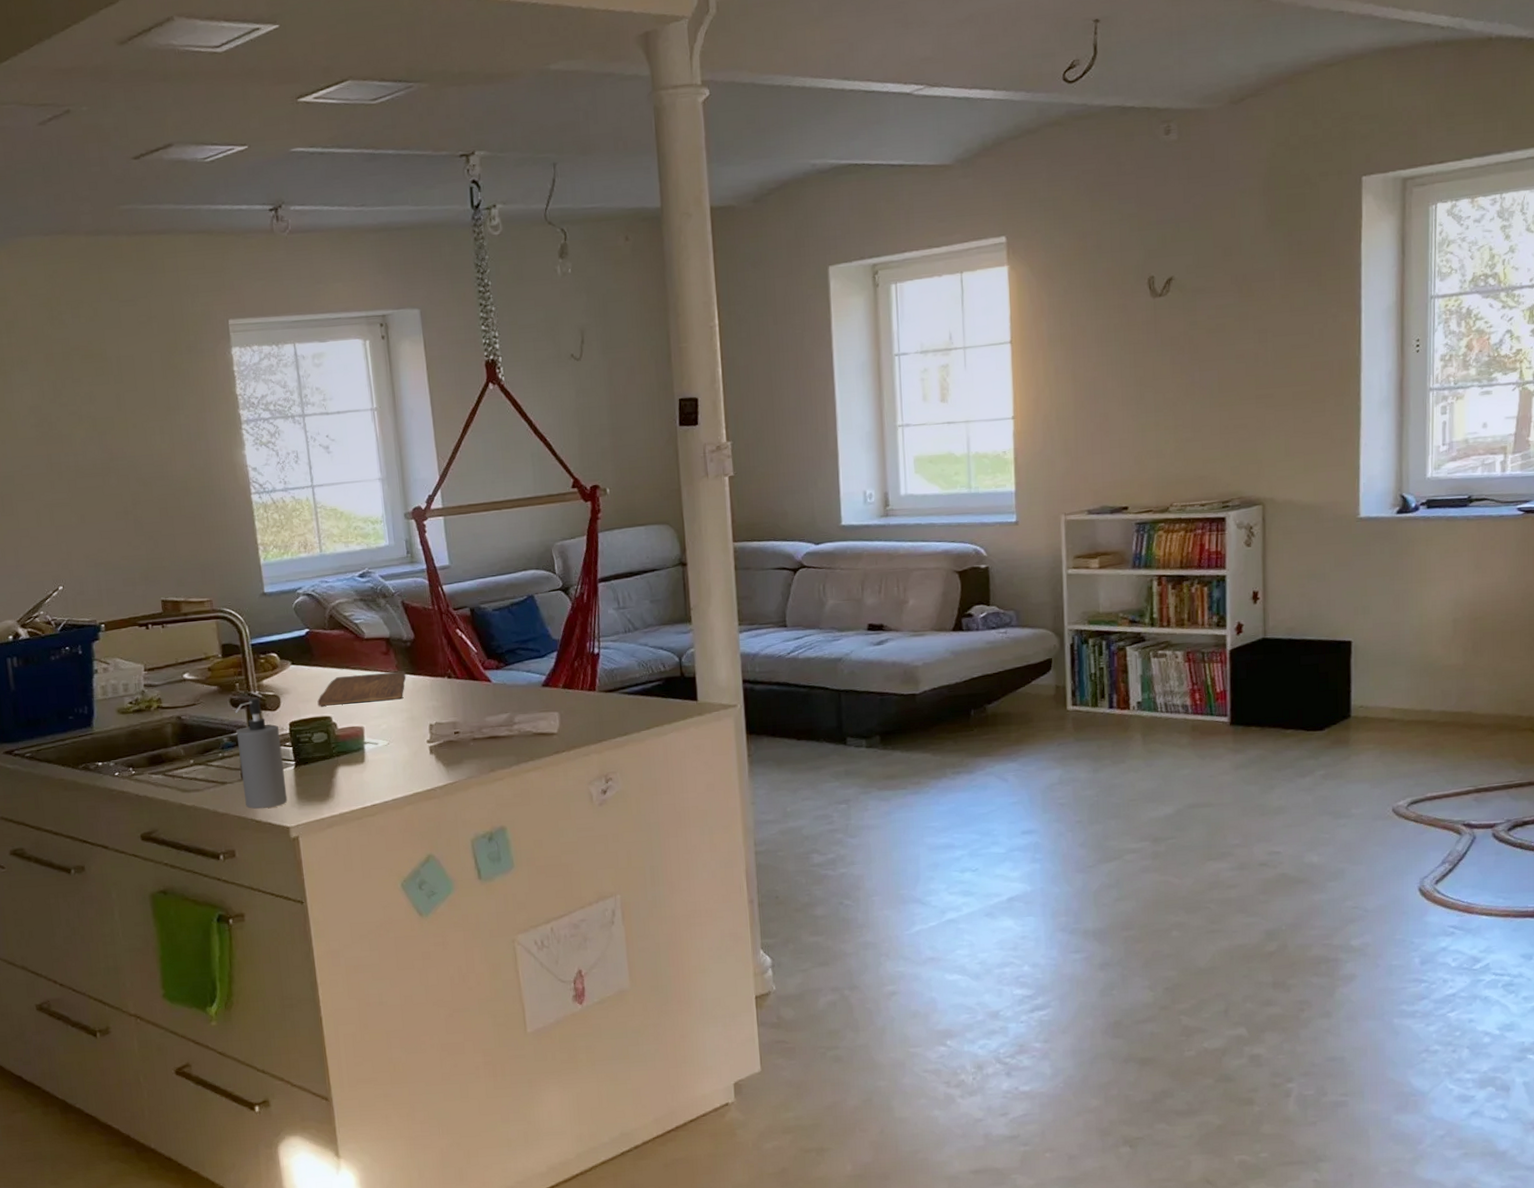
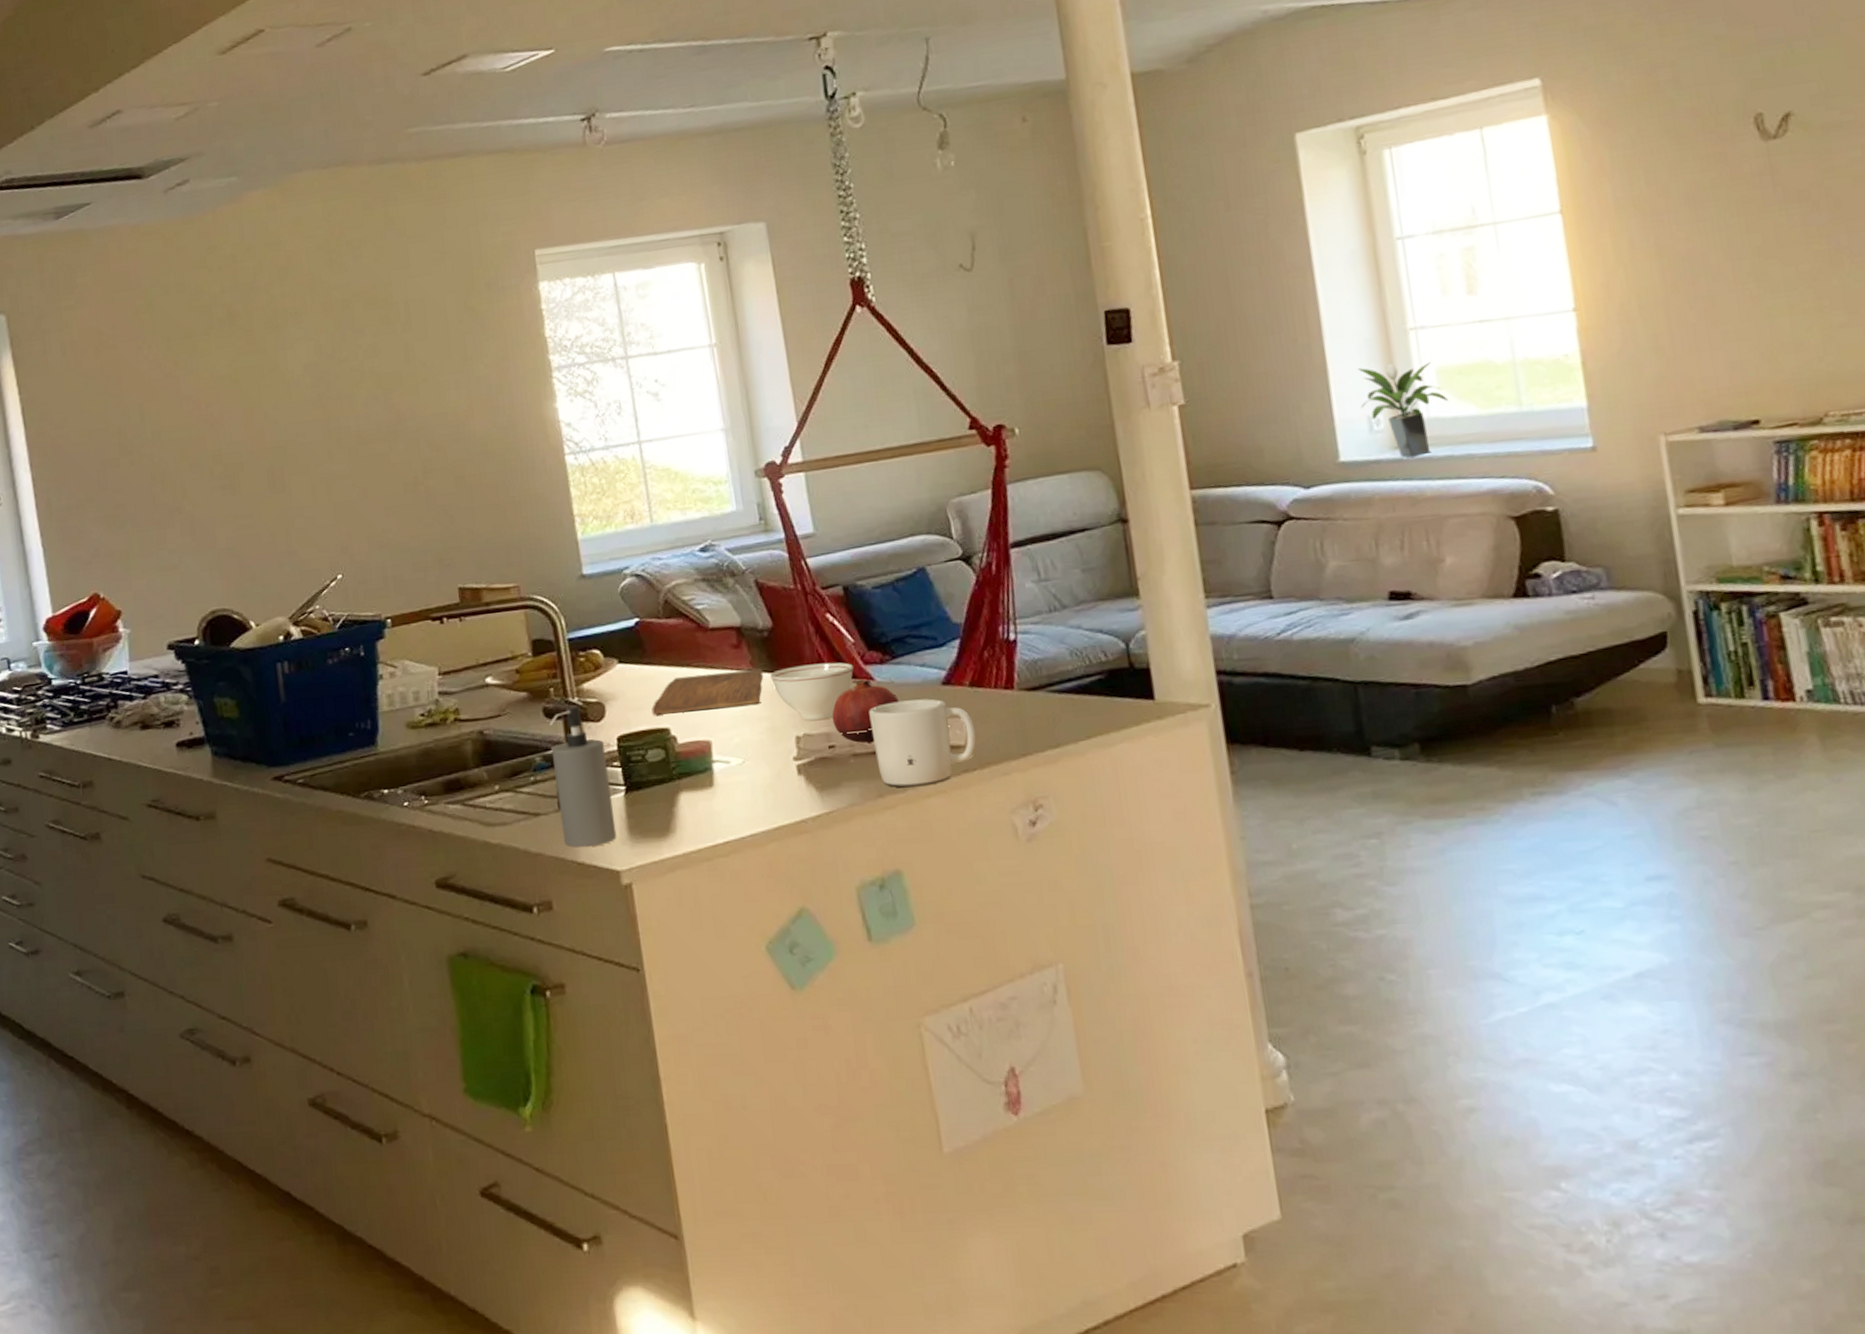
bowl: none [411,667,476,713] -> present [769,662,855,721]
fruit: none [458,681,510,731] -> present [832,679,900,744]
mug: none [486,697,566,765] -> present [869,698,977,788]
potted plant: none [859,451,921,525] -> present [1358,361,1448,459]

